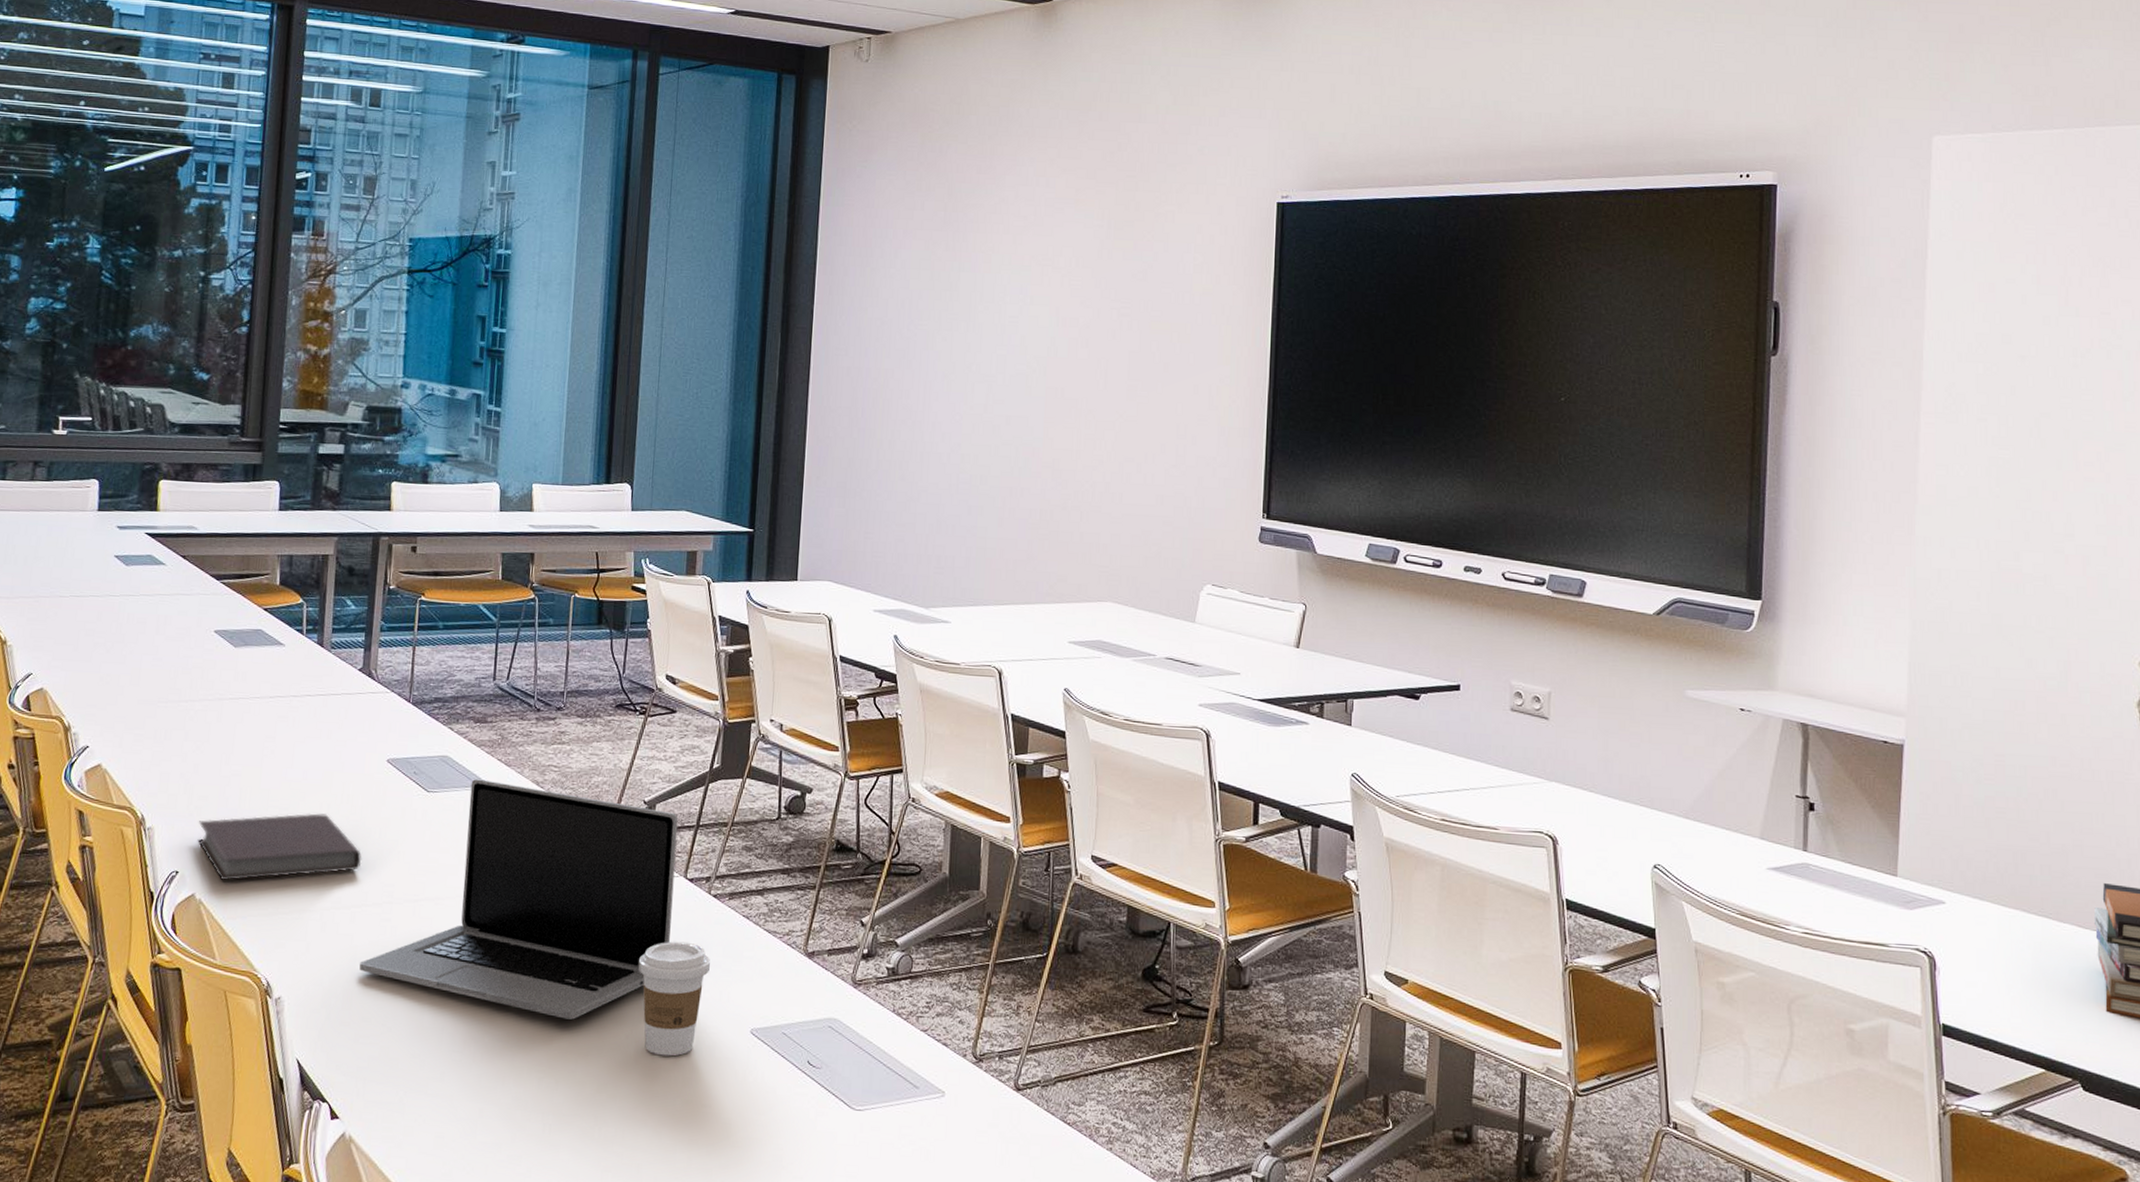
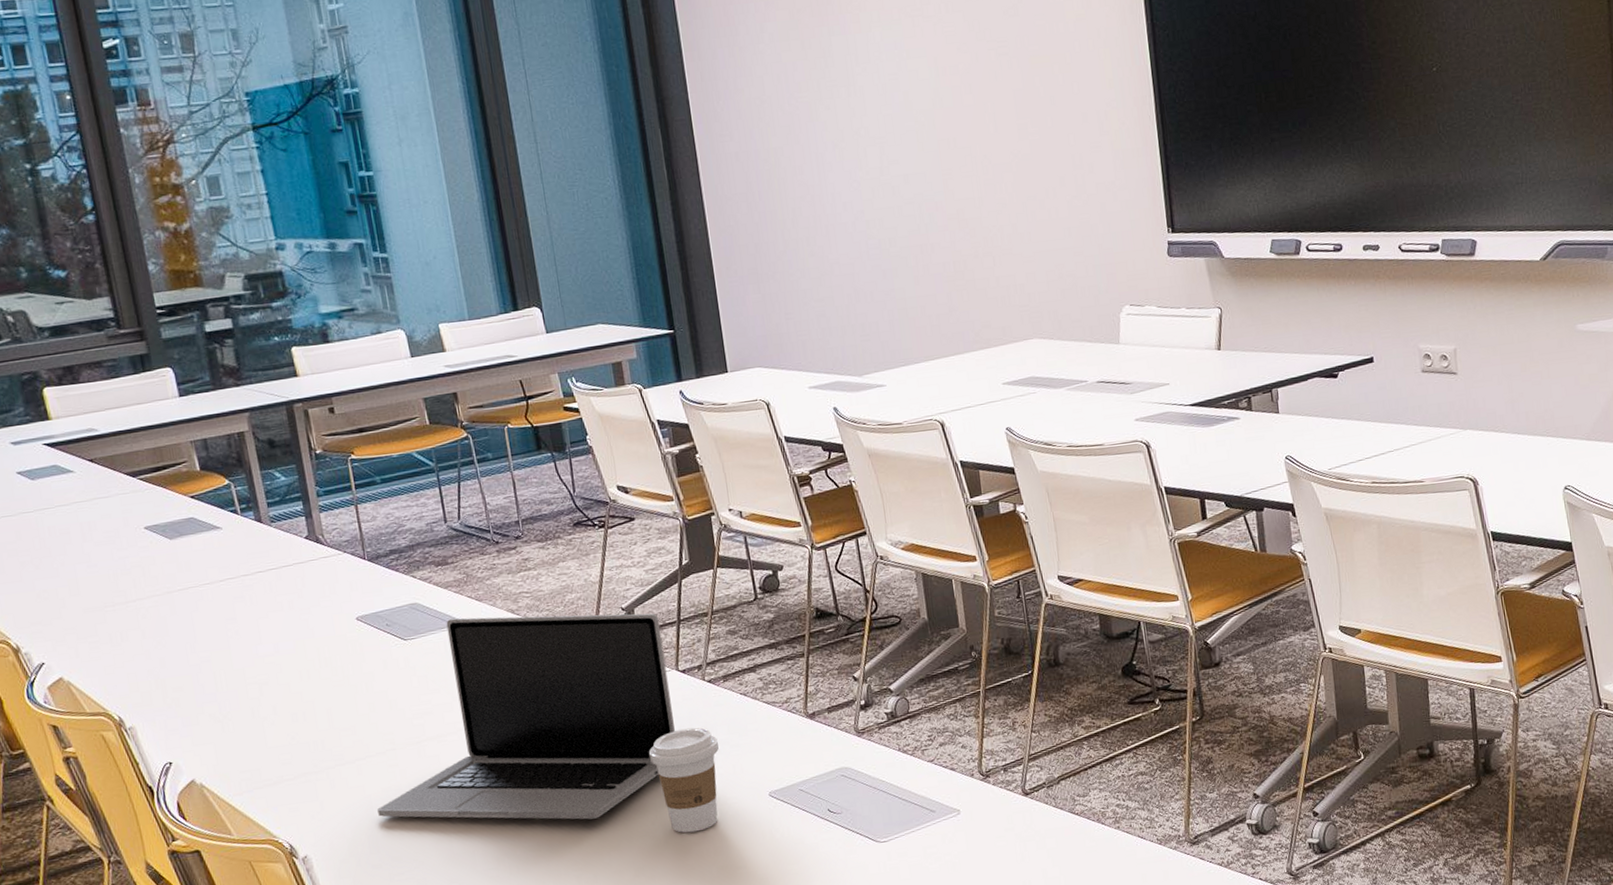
notebook: present [197,813,362,881] -> none [178,680,356,762]

